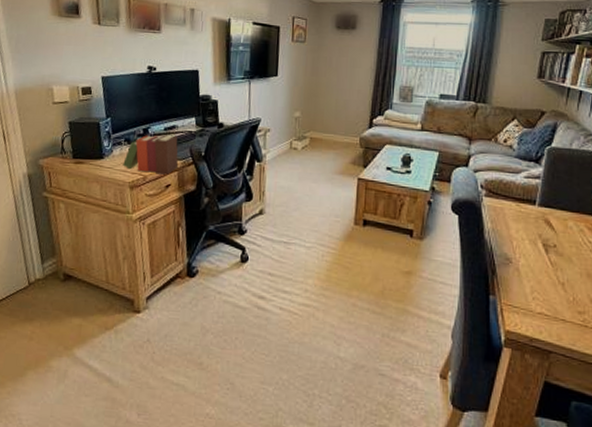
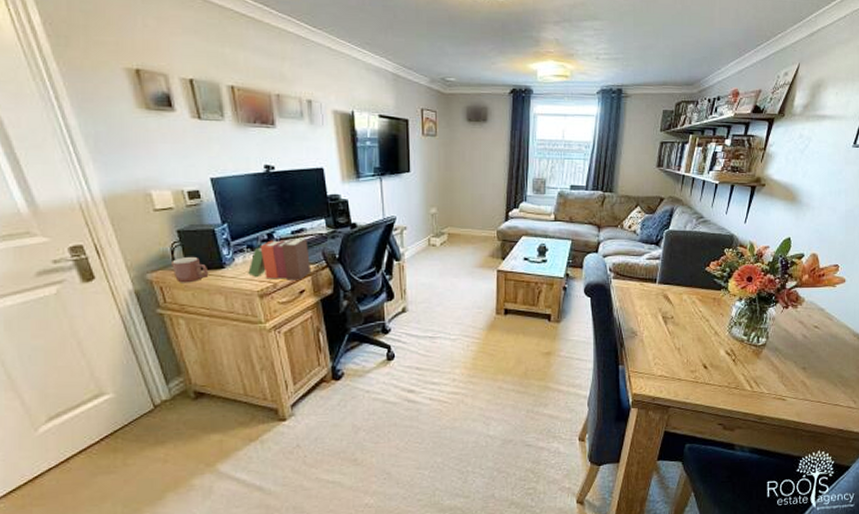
mug: none [60,145,90,172] -> present [172,256,209,285]

